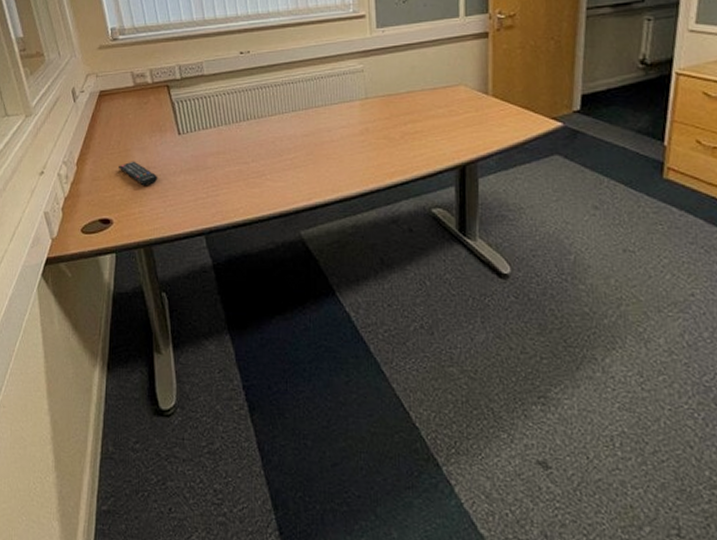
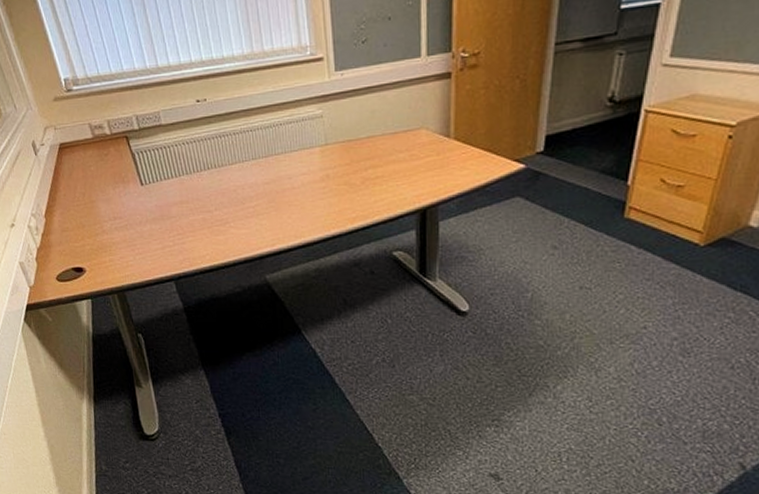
remote control: present [117,161,158,186] -> none [85,212,125,236]

